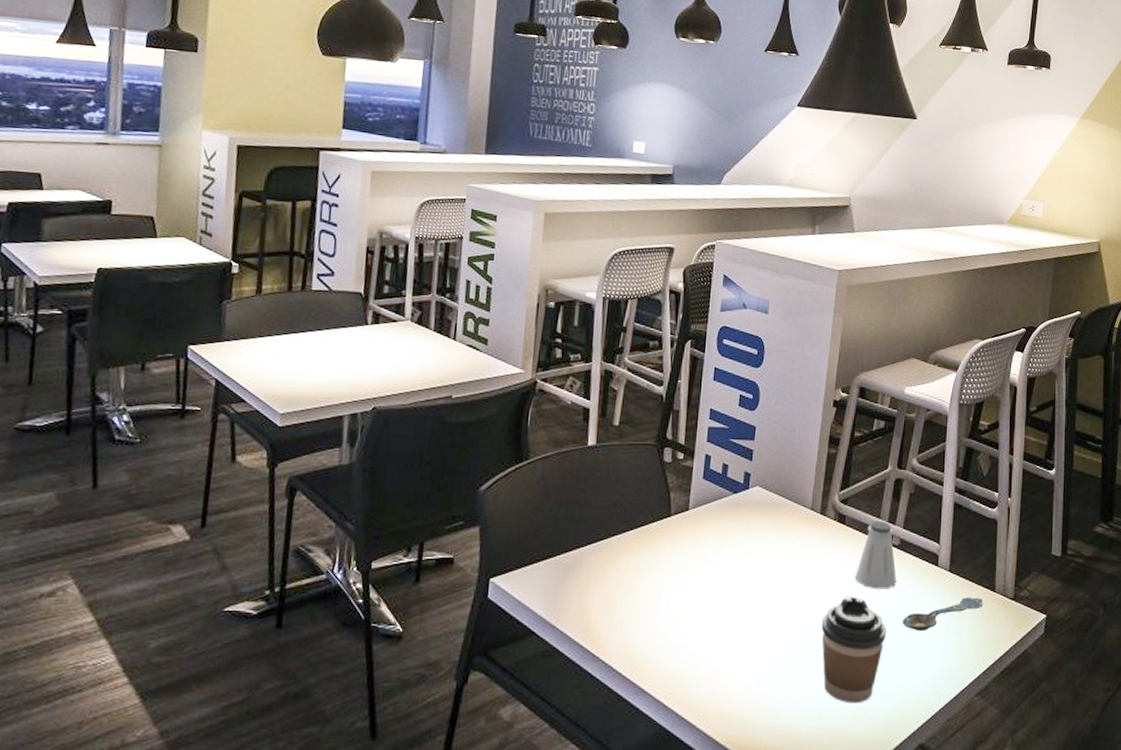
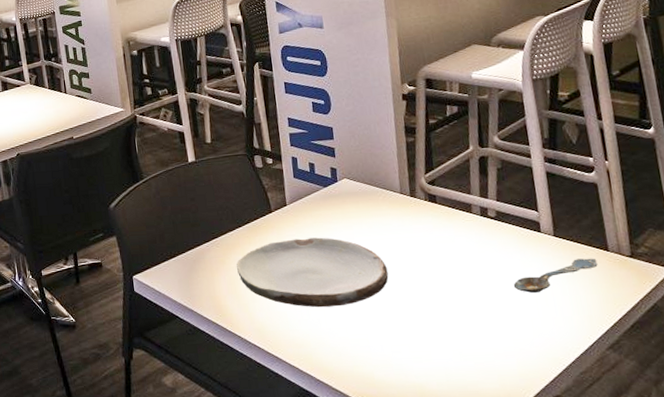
plate: none [617,550,782,633] -> present [236,237,389,308]
coffee cup: present [821,597,887,704] -> none [431,267,500,362]
saltshaker: present [855,521,896,589] -> none [456,196,500,259]

